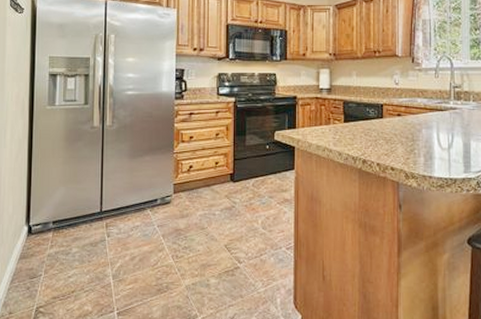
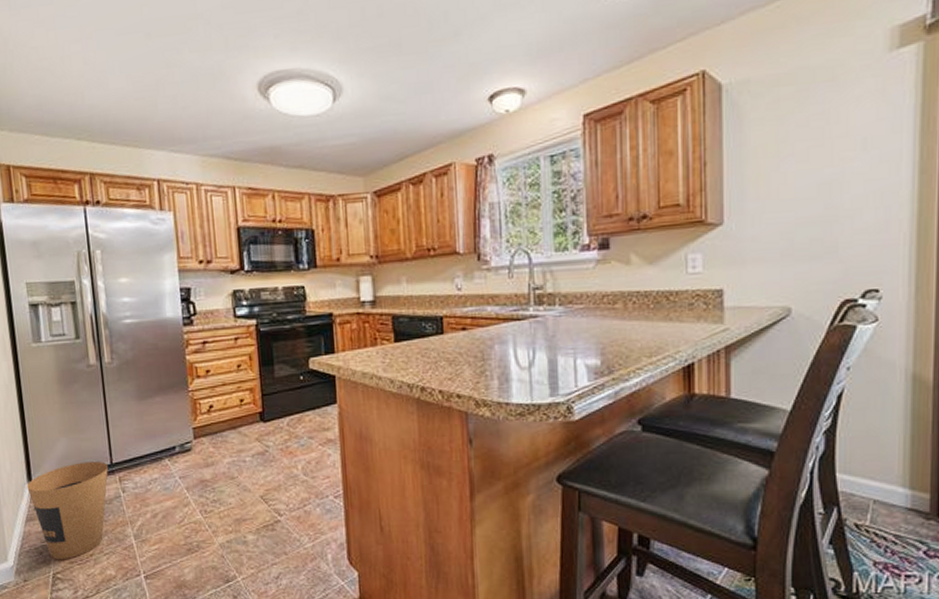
trash can: none [24,209,97,296] -> present [27,462,108,560]

